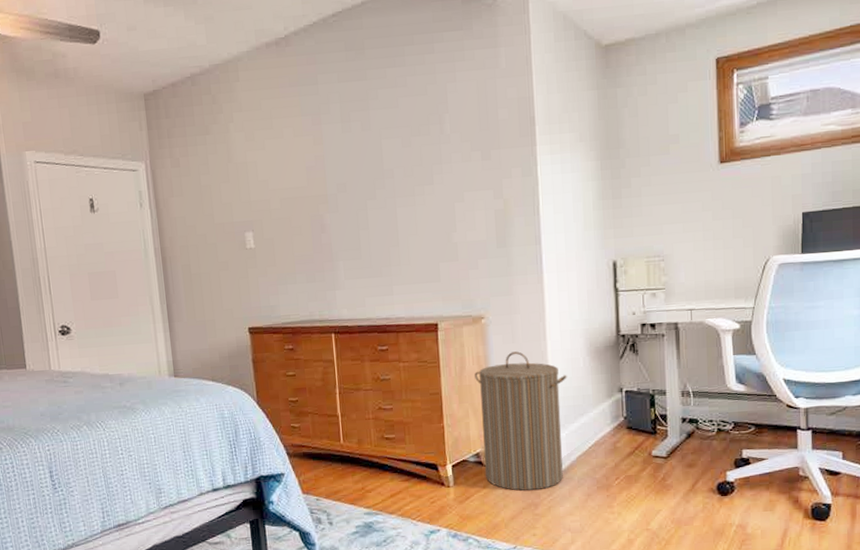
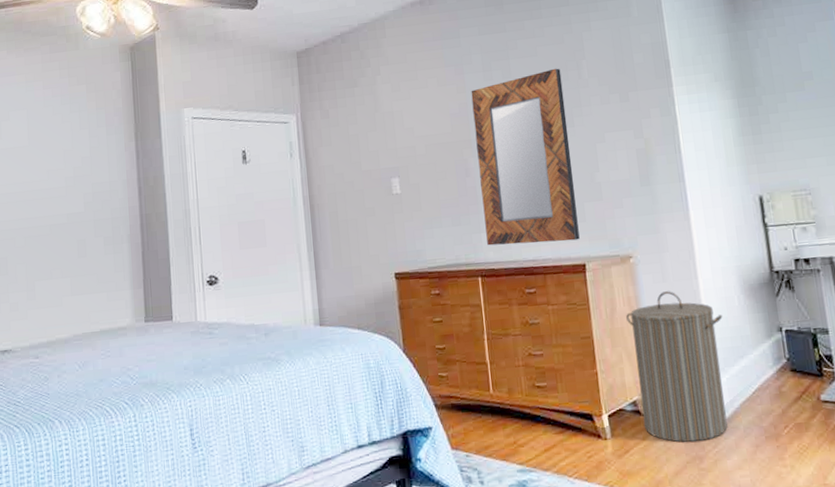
home mirror: none [328,121,434,303] -> present [471,68,580,246]

